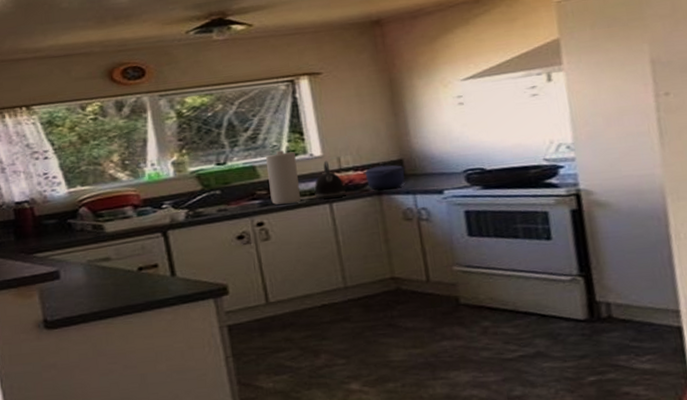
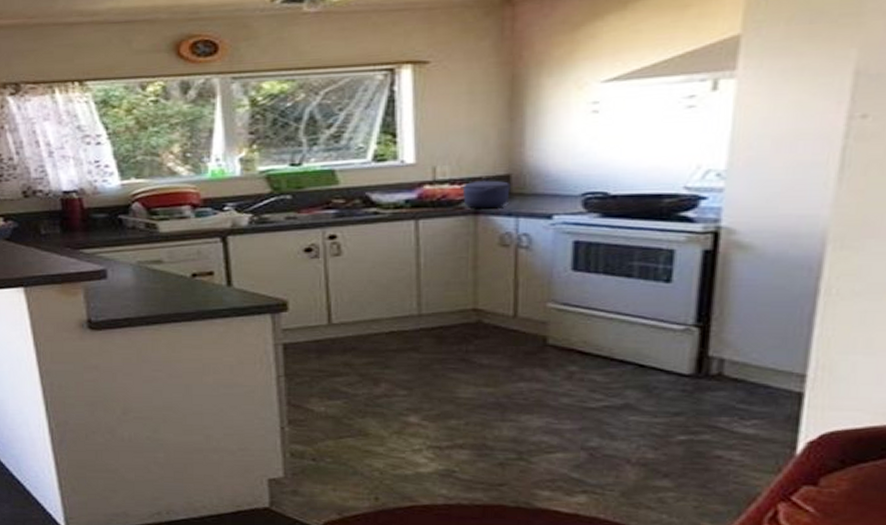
paper towel holder: present [266,150,301,205] -> none [348,154,383,216]
kettle: present [314,160,346,199] -> none [400,169,436,215]

